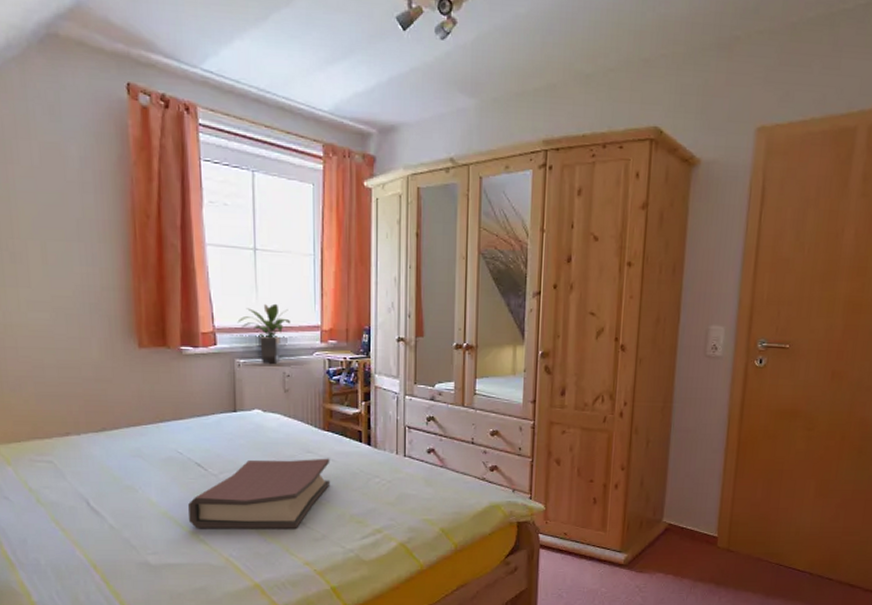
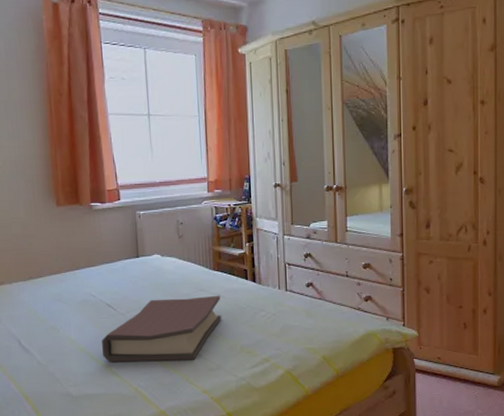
potted plant: present [237,303,293,364] -> none [137,160,184,214]

